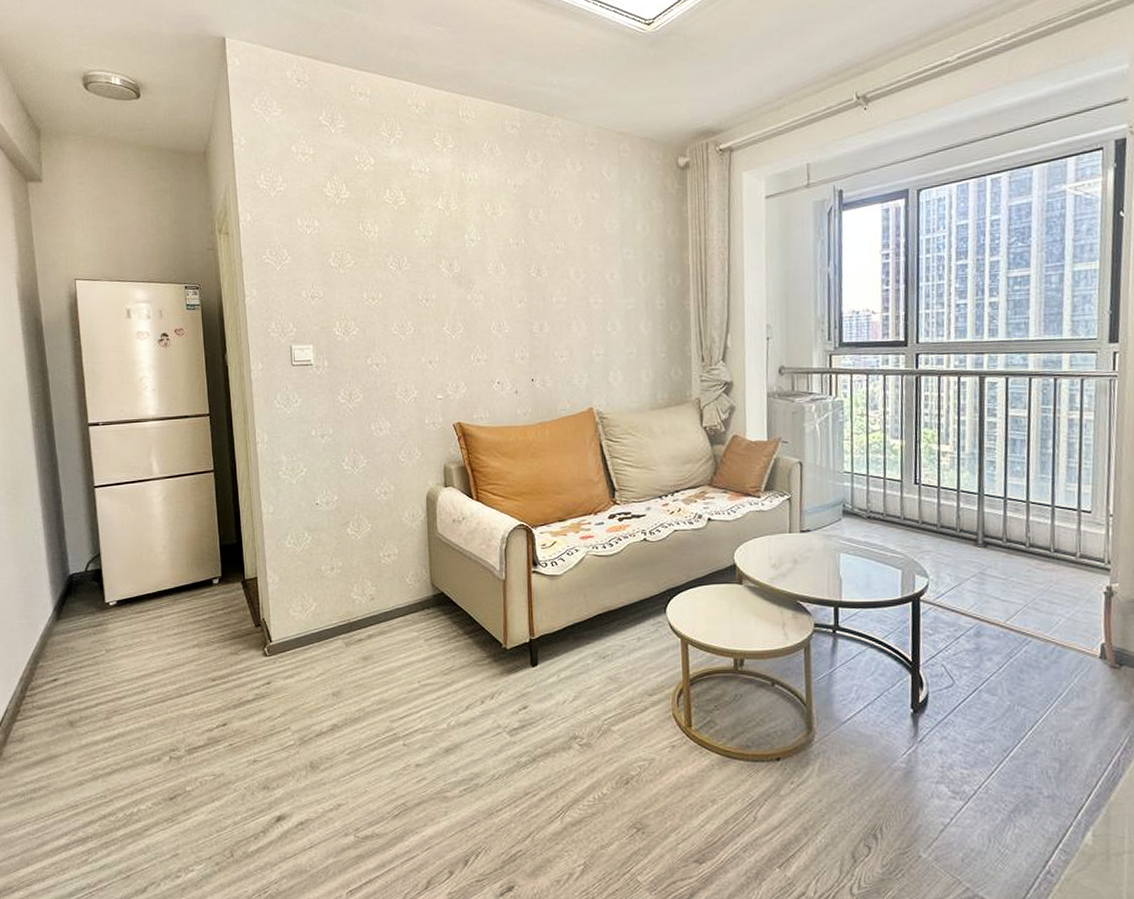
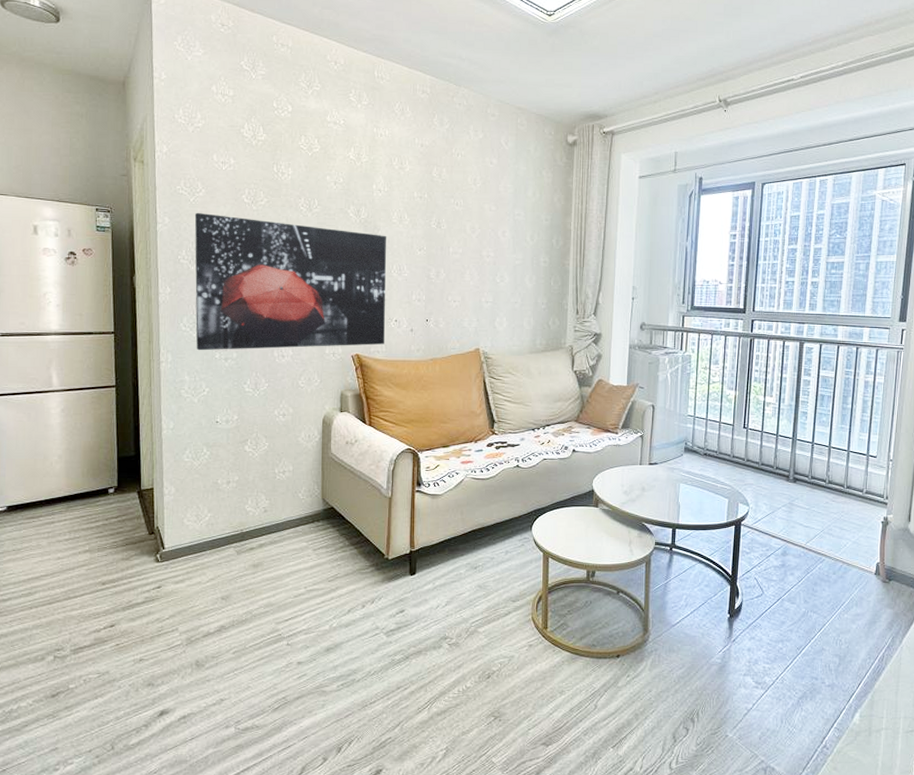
wall art: none [282,281,487,429] -> present [194,212,386,351]

